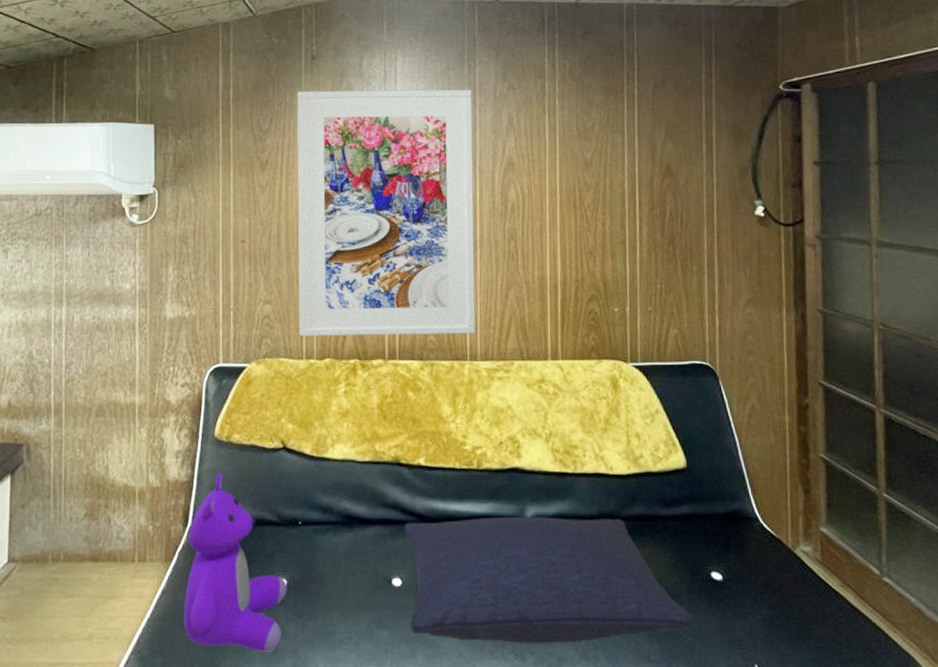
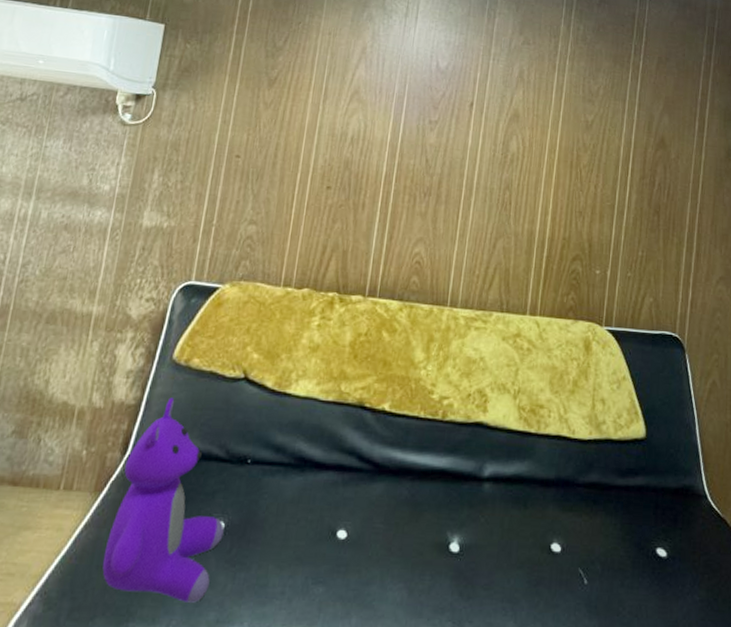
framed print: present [297,89,476,336] -> none [280,14,488,279]
pillow: present [404,516,694,644] -> none [349,470,635,614]

